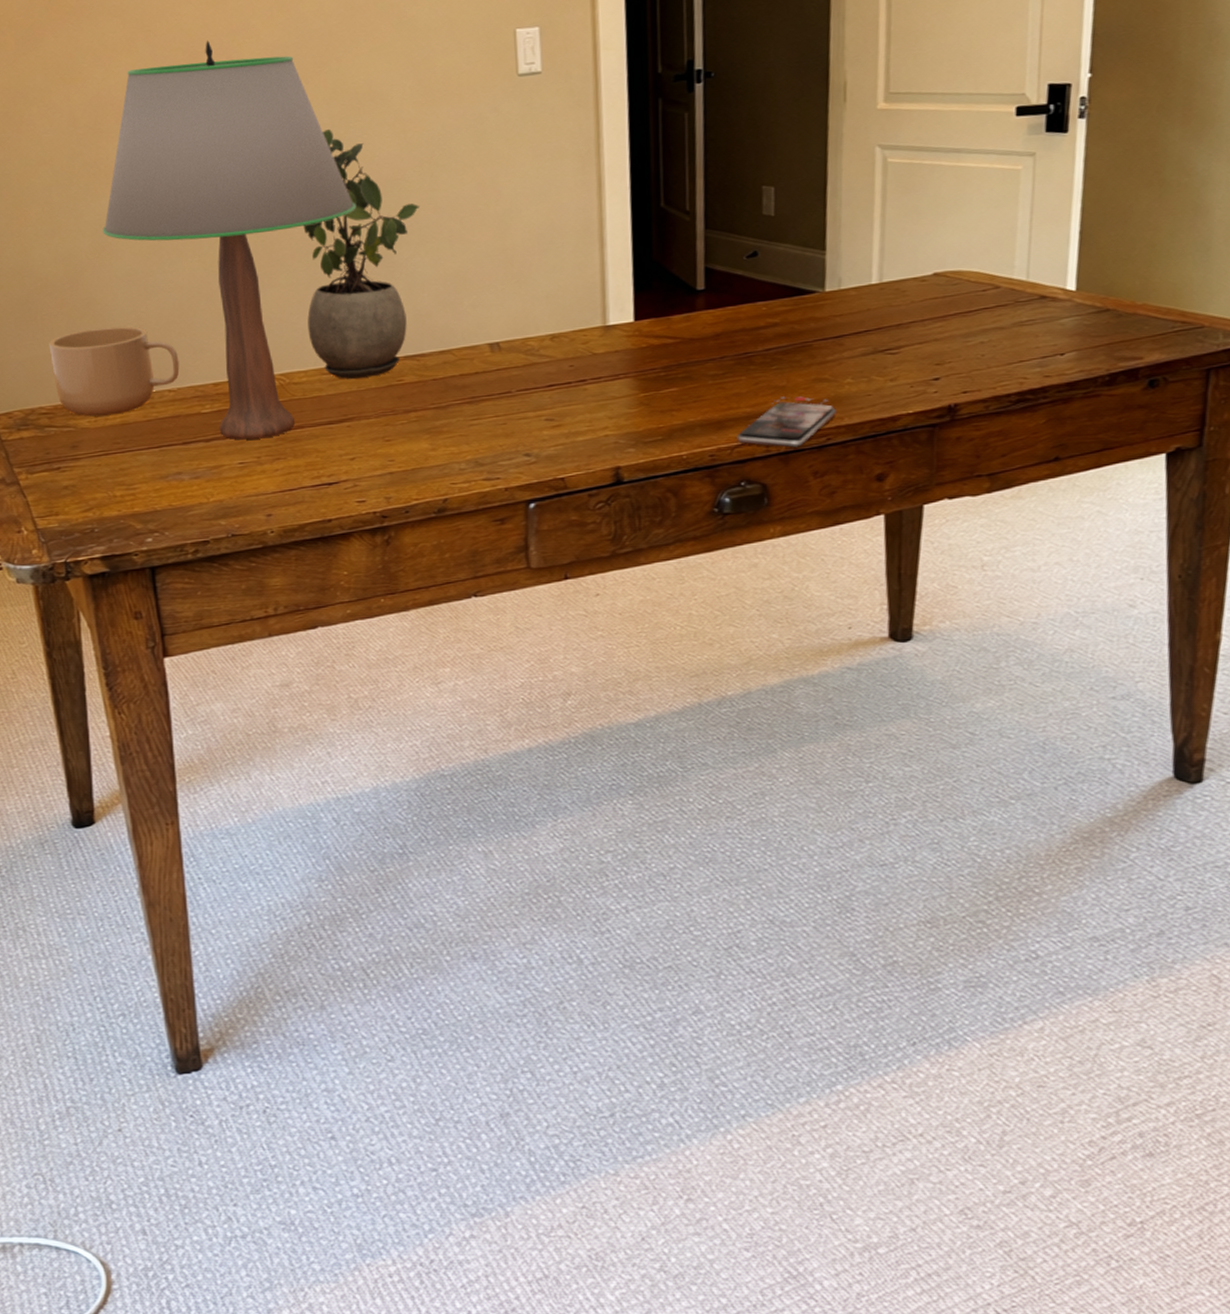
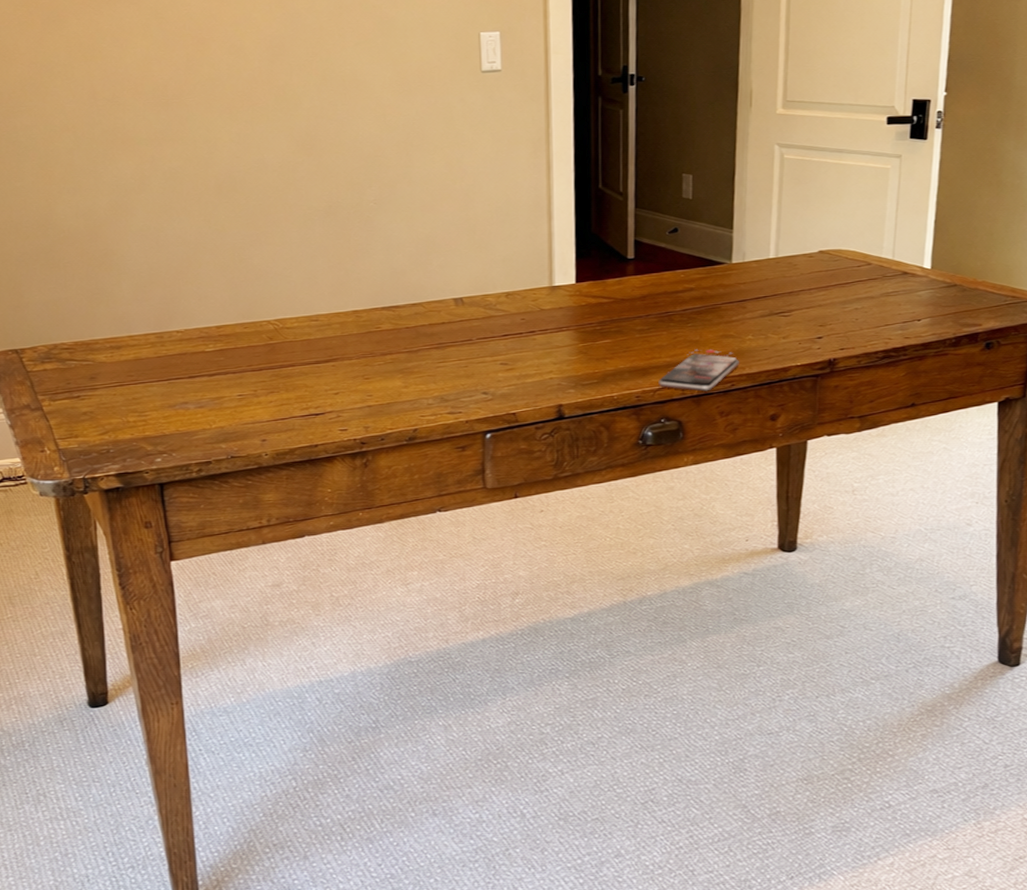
cup: present [48,326,180,417] -> none [70,274,187,353]
table lamp: present [102,41,357,440] -> none [119,29,342,376]
potted plant: present [303,128,420,379] -> none [296,110,397,325]

